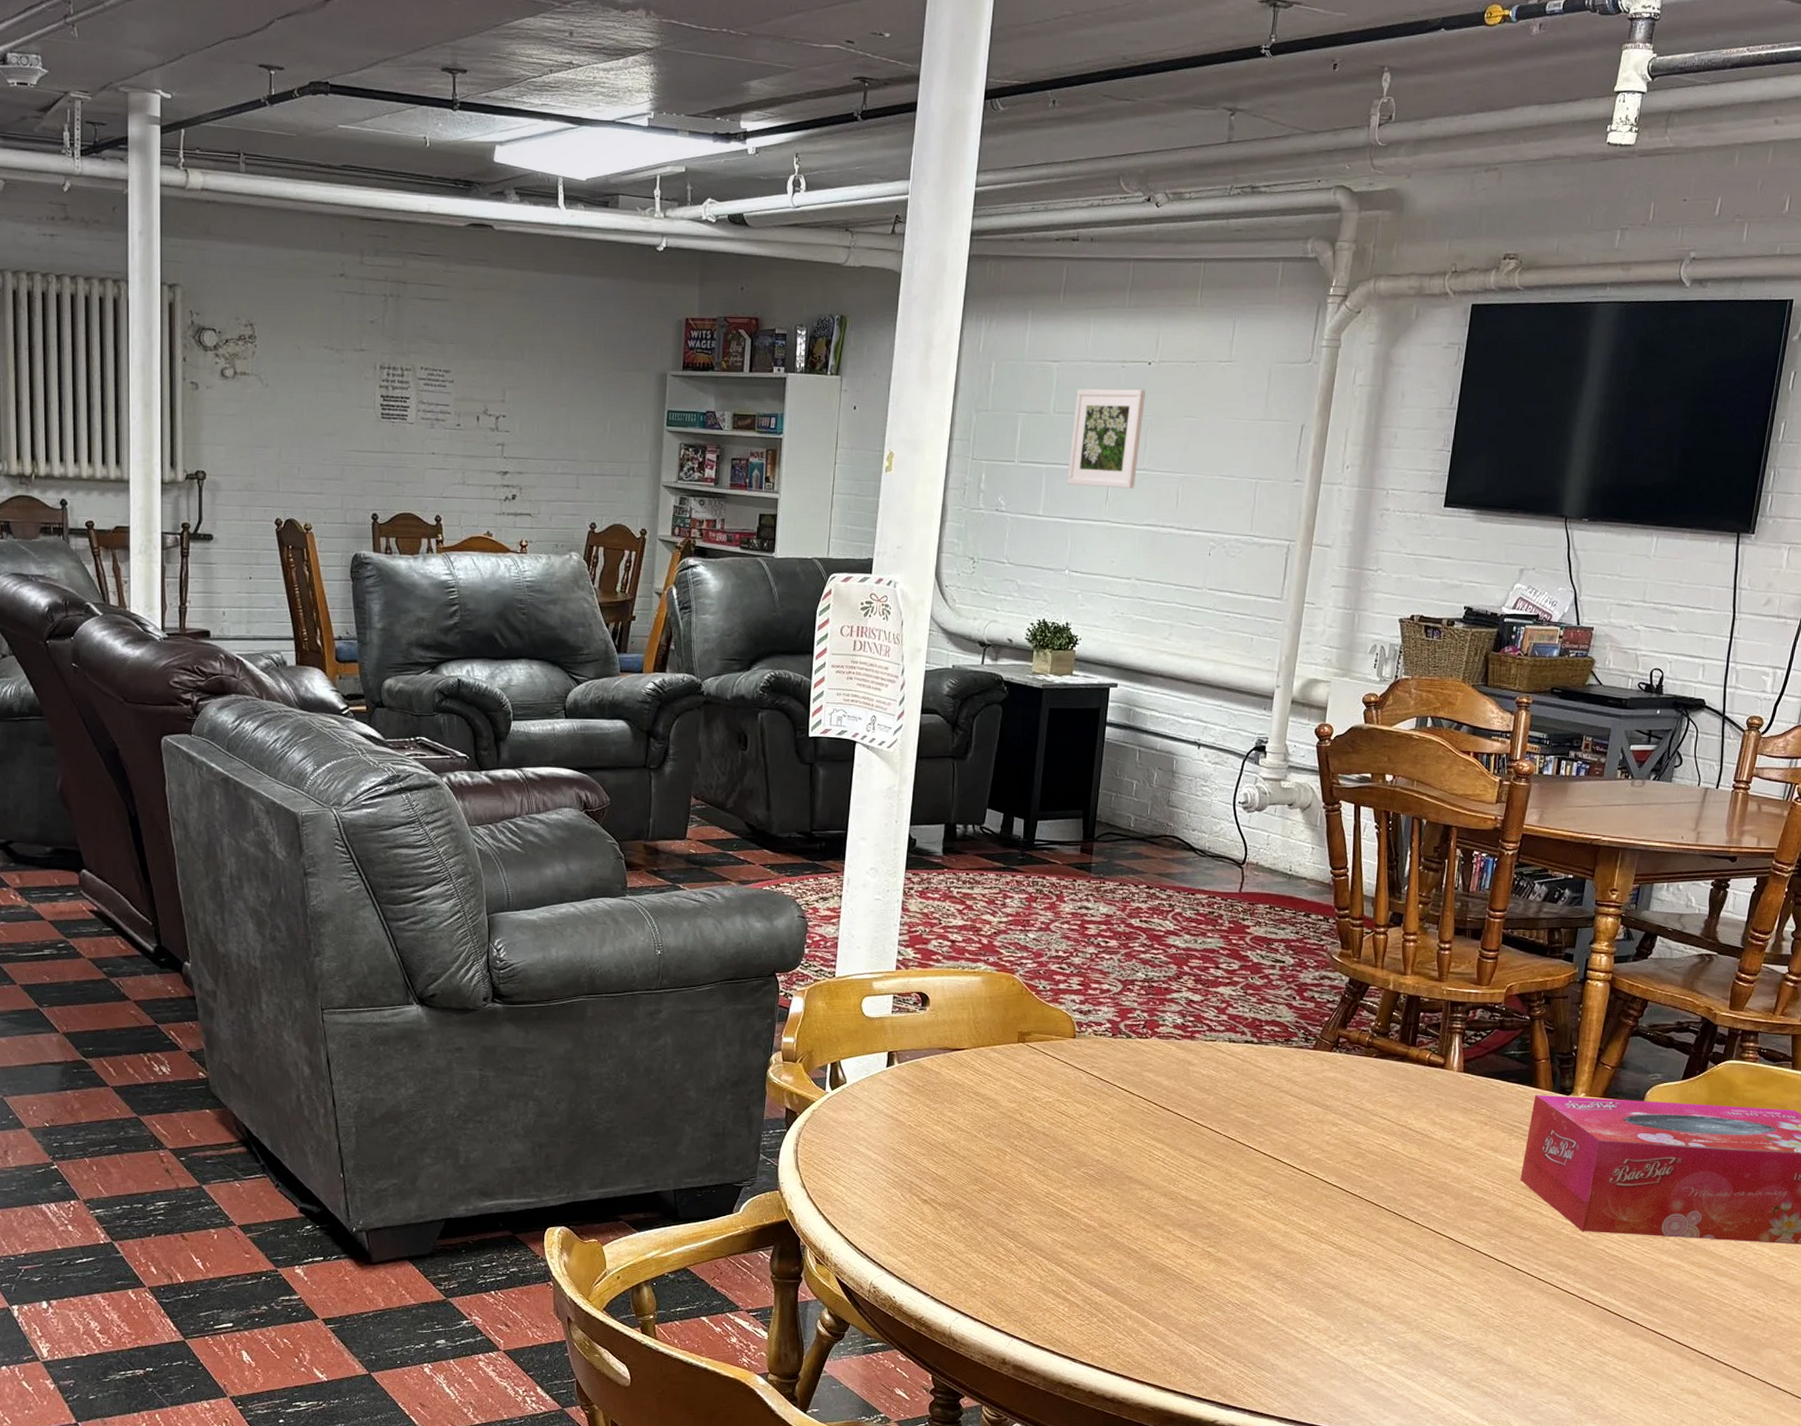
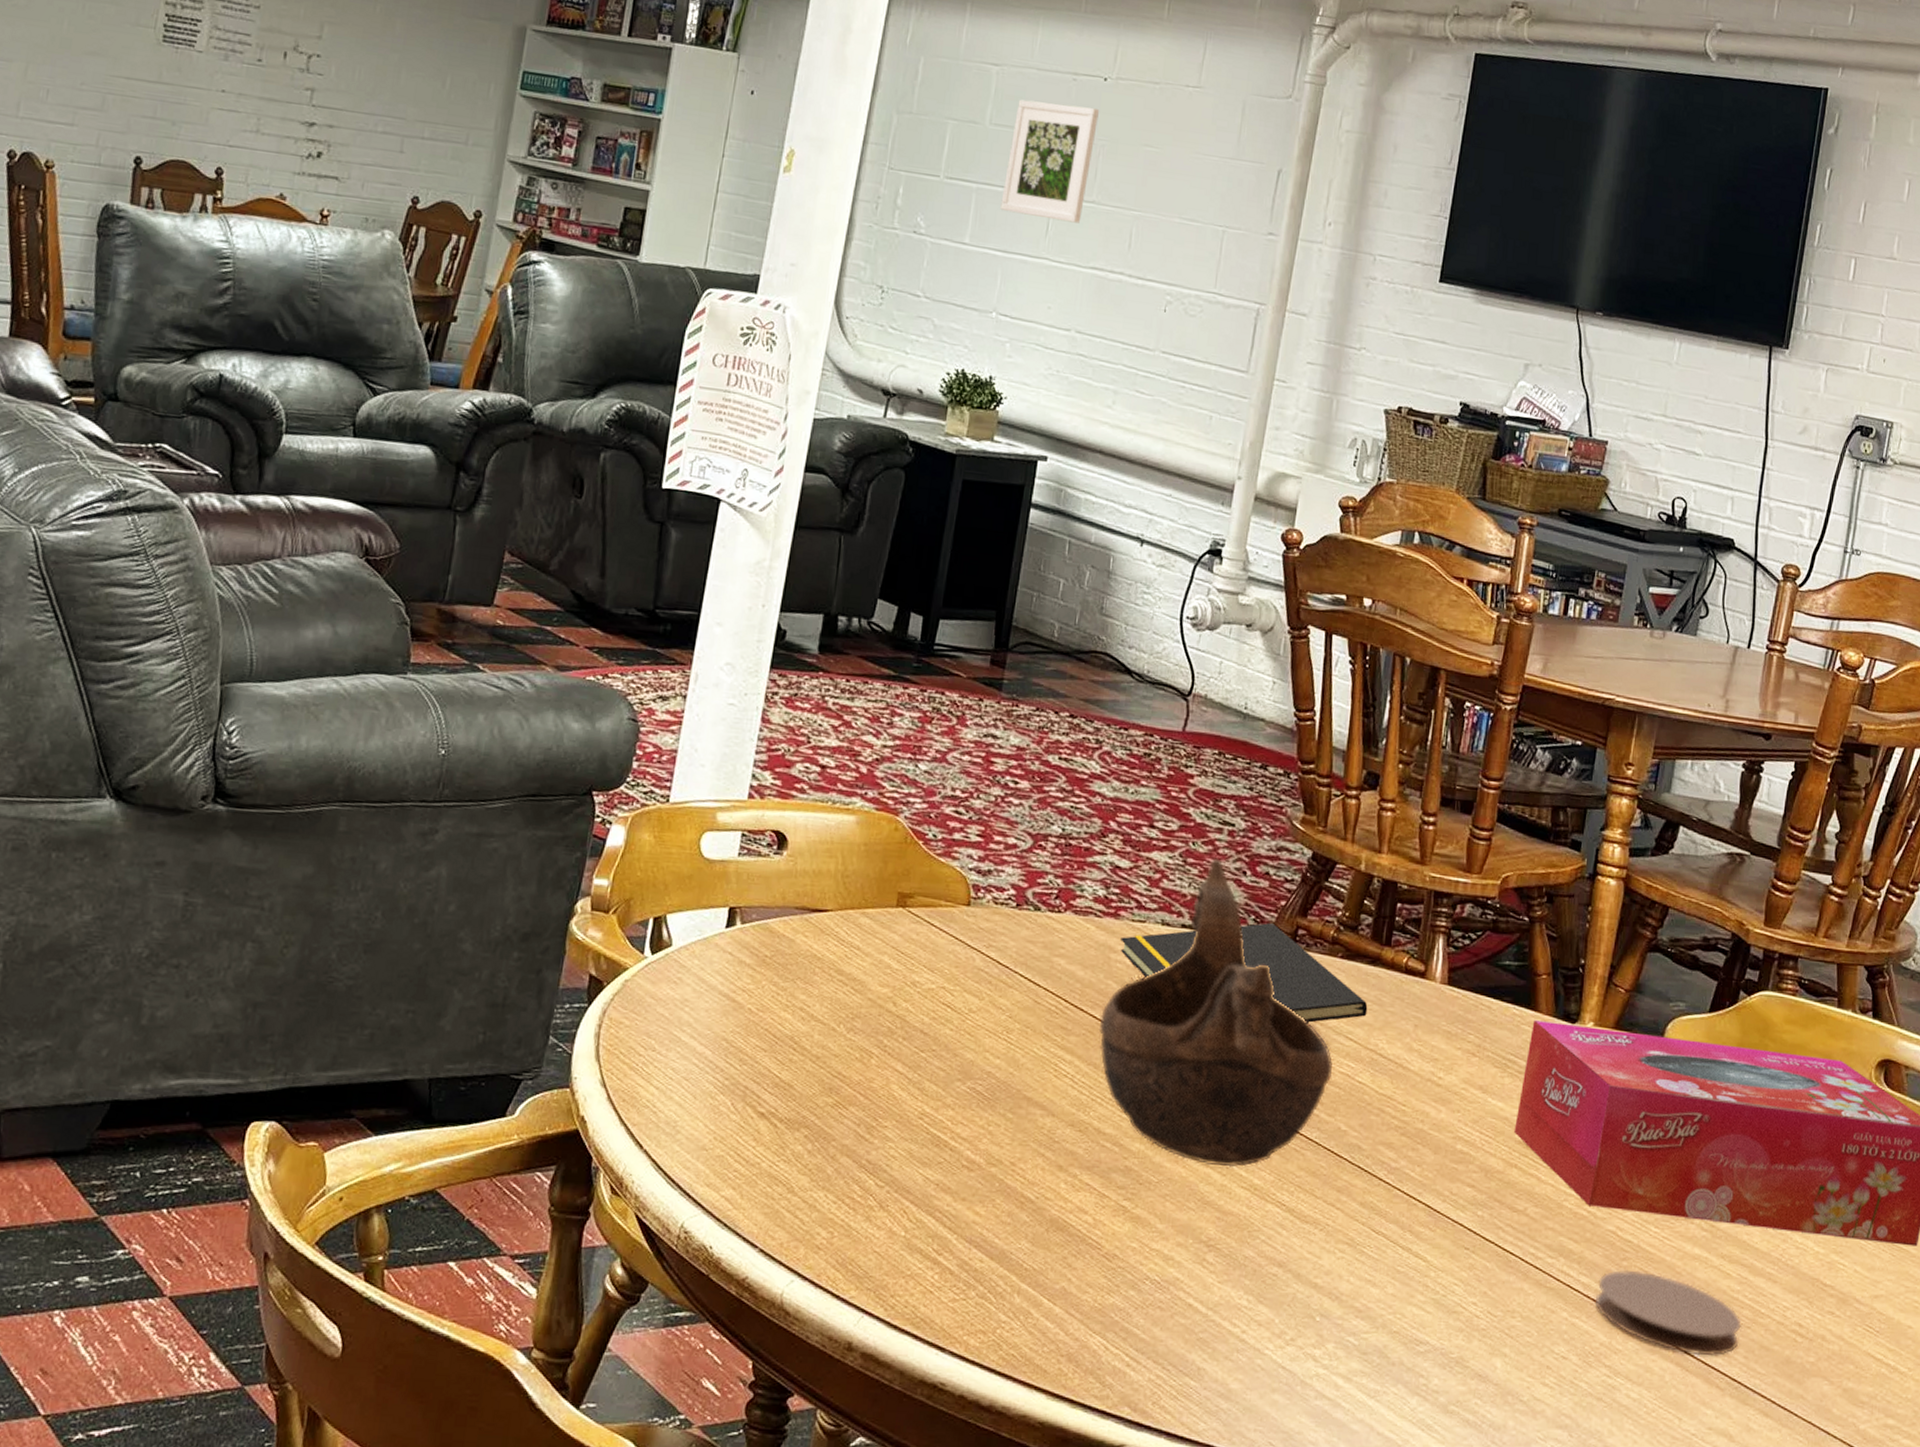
decorative bowl: none [1182,988,1372,1219] -> present [1098,858,1334,1168]
notepad: none [1197,1035,1398,1108] -> present [1121,923,1368,1023]
coaster: none [1587,1277,1709,1337] -> present [1594,1269,1742,1357]

